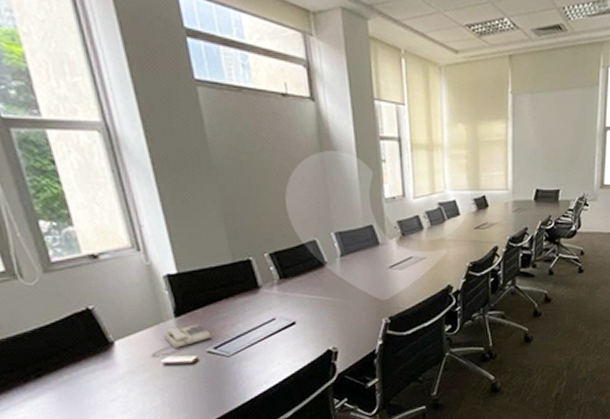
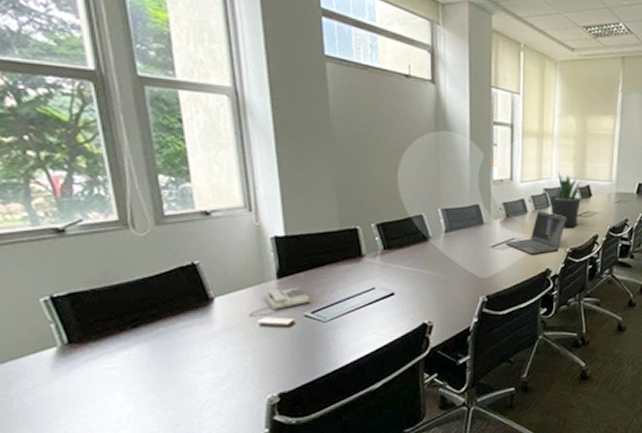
laptop computer: none [404,226,463,274] -> present [506,211,566,256]
planter: none [446,183,478,244] -> present [550,171,581,230]

